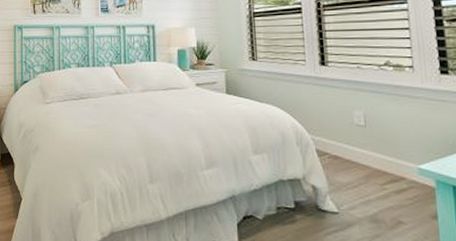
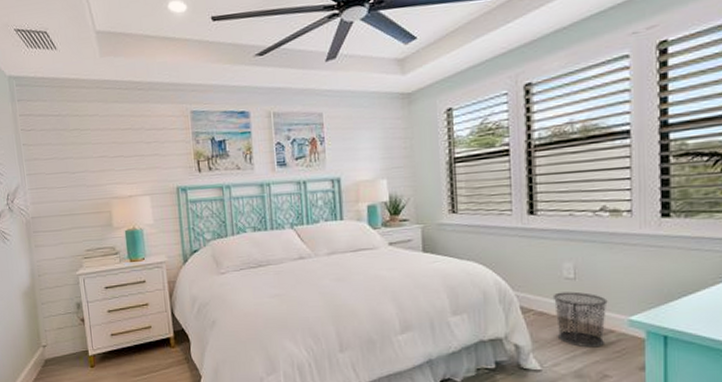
waste bin: none [345,138,397,194] -> present [552,291,608,348]

